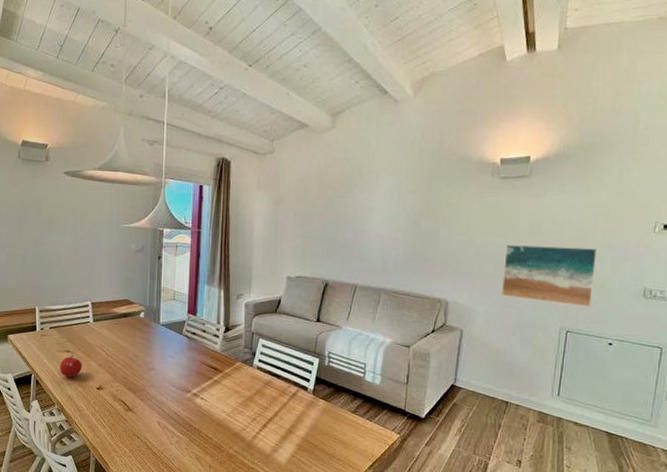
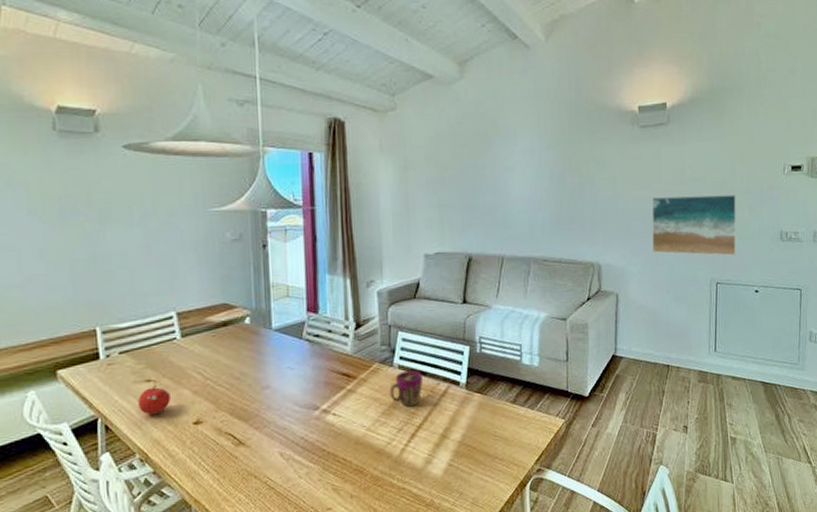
cup: none [248,371,277,402] -> present [389,370,424,407]

